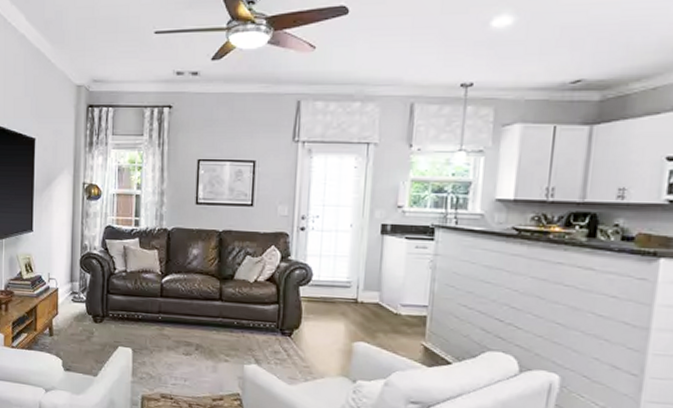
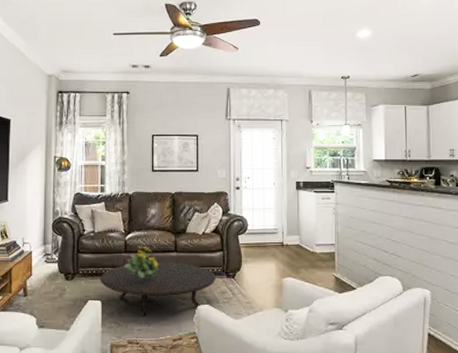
table: none [131,311,268,370] -> present [100,262,216,317]
flowering plant: none [158,290,199,329] -> present [123,245,159,279]

